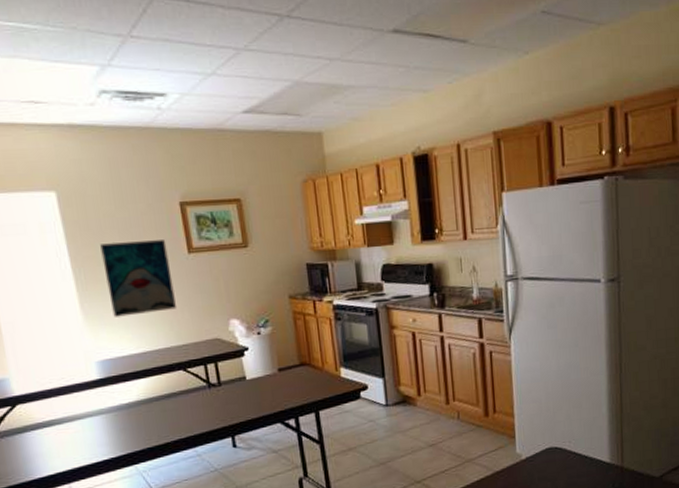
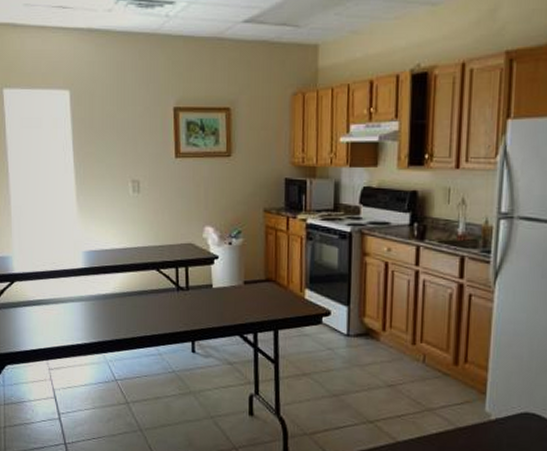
wall art: present [100,240,178,317] -> none [100,142,159,212]

